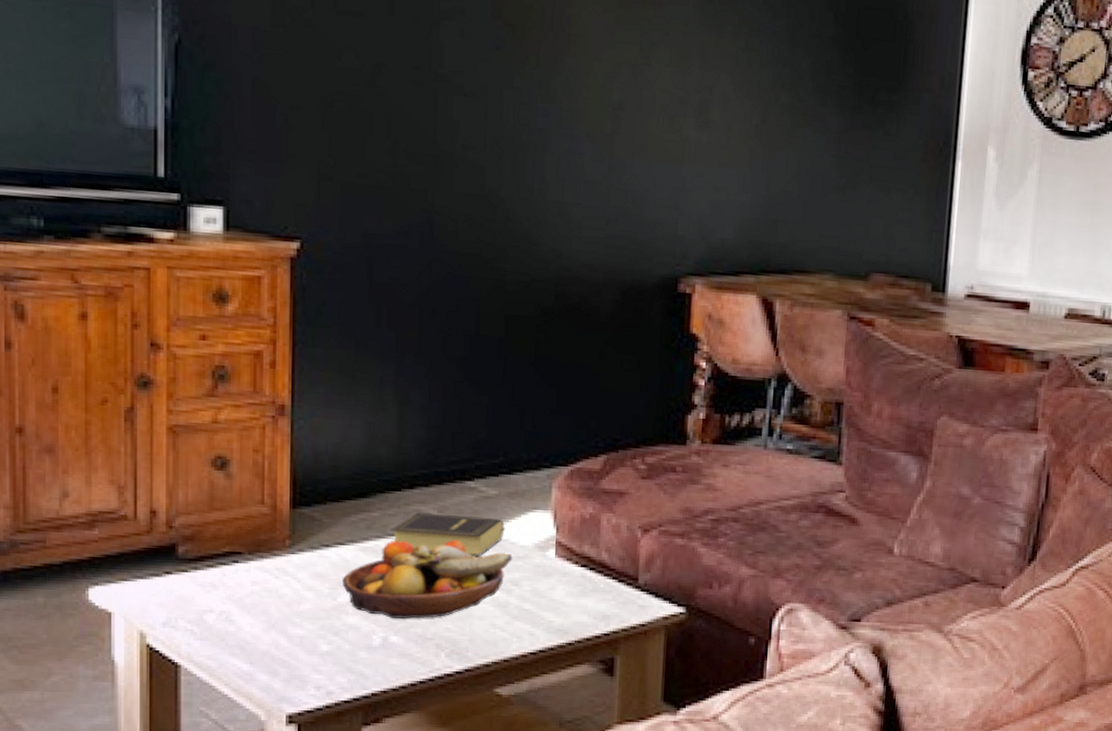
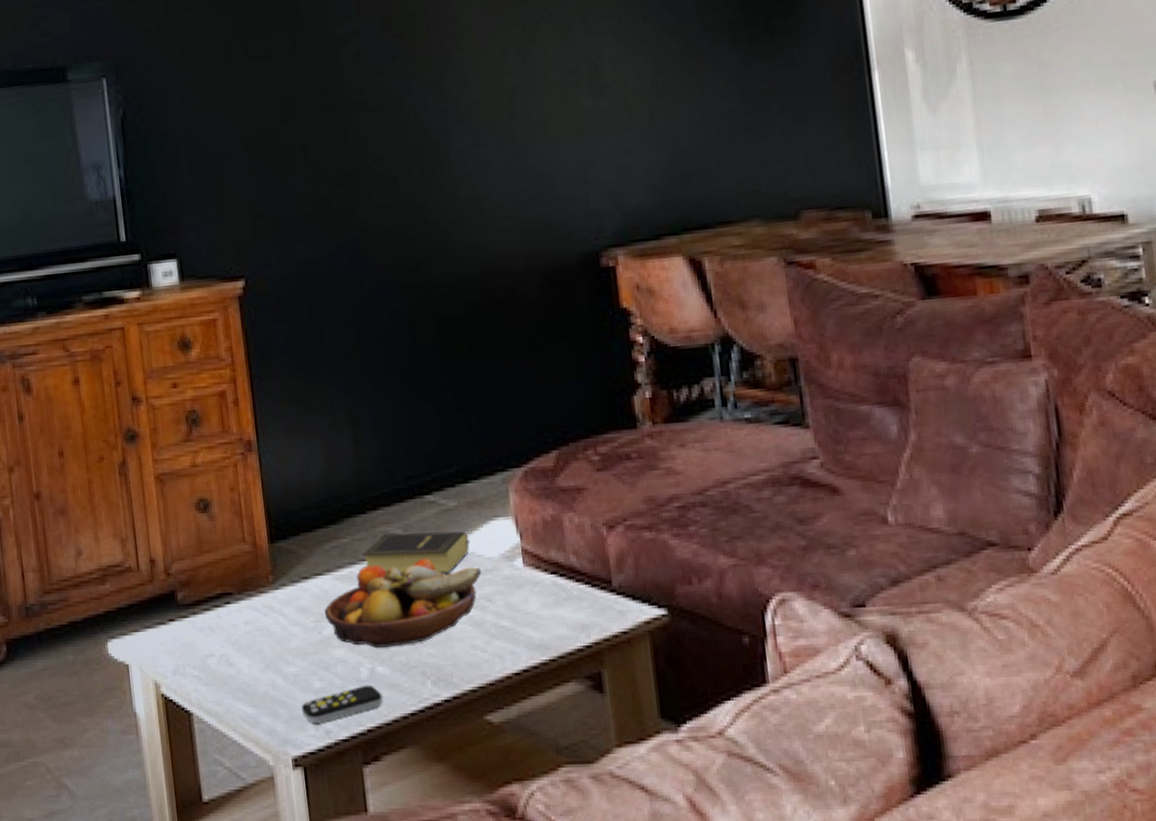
remote control: none [303,652,392,685] -> present [301,684,383,725]

